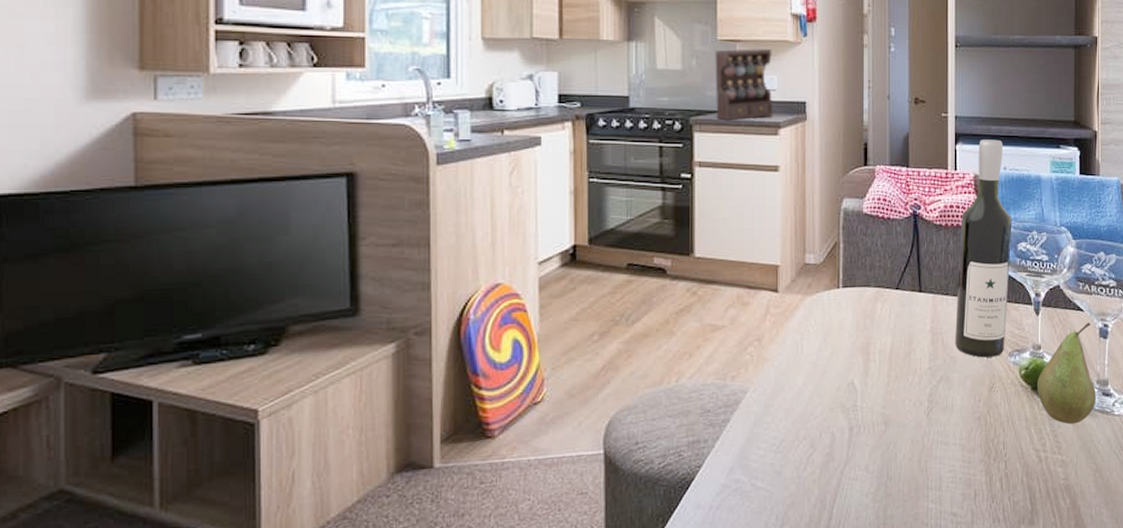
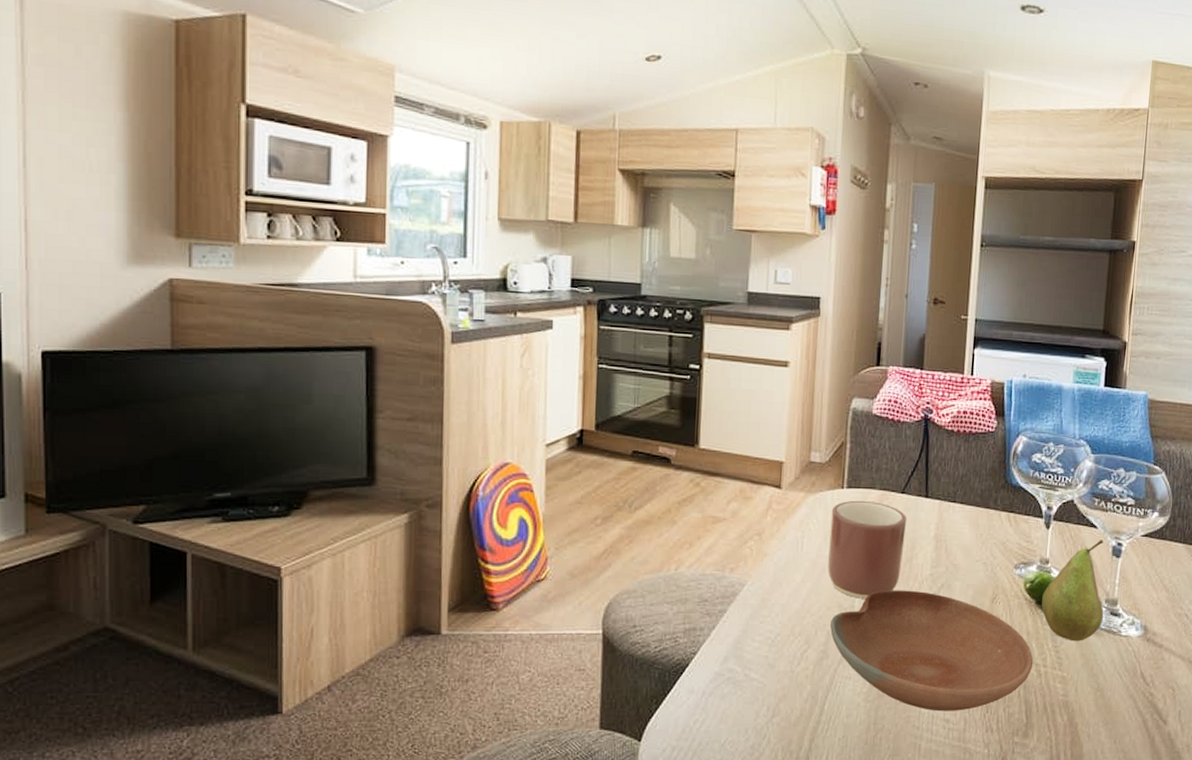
spice rack: present [715,49,773,121] -> none [728,240,788,314]
mug: none [829,299,903,398] -> present [828,500,907,599]
bowl: none [835,385,1034,506] -> present [830,590,1034,712]
bottle: present [954,139,1012,358] -> none [958,344,1029,568]

